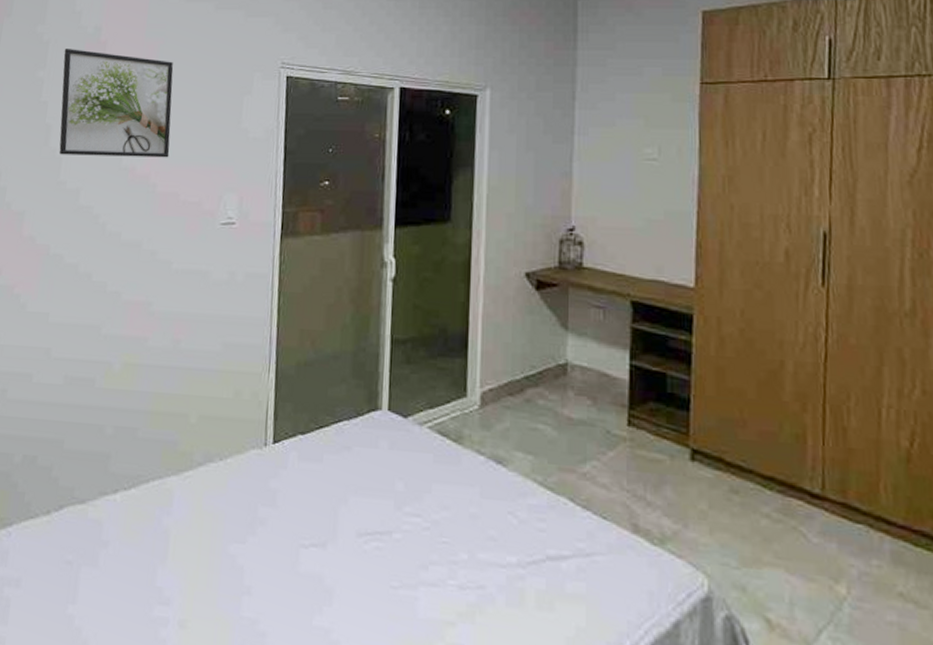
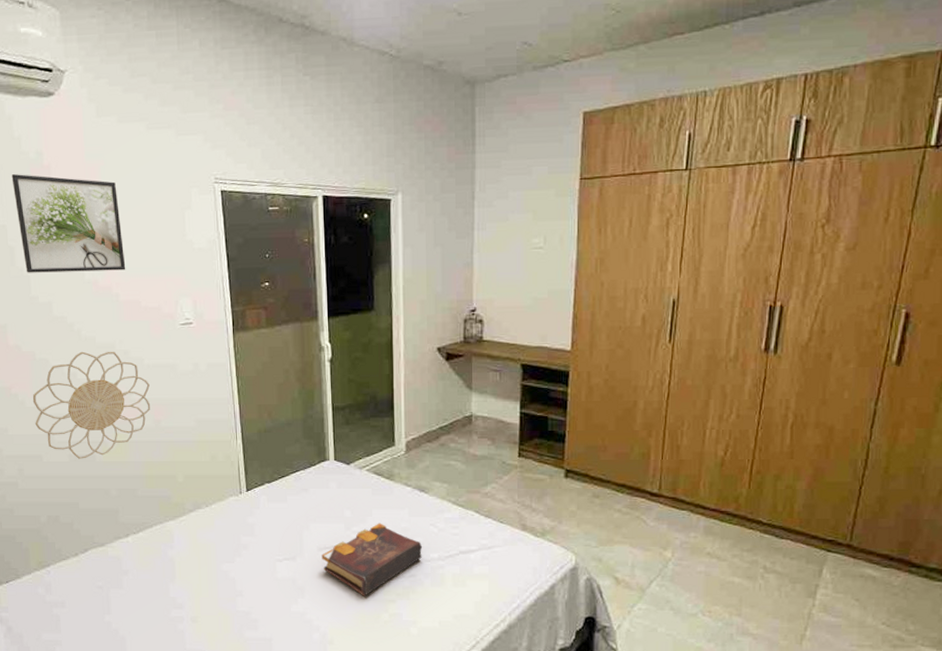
decorative wall piece: none [32,248,174,383] -> present [32,351,151,459]
book: none [360,503,497,614] -> present [322,523,423,597]

